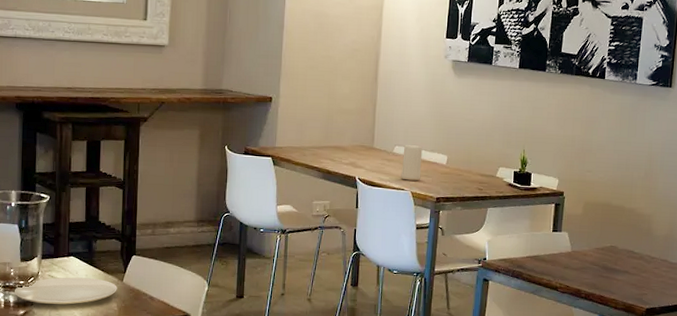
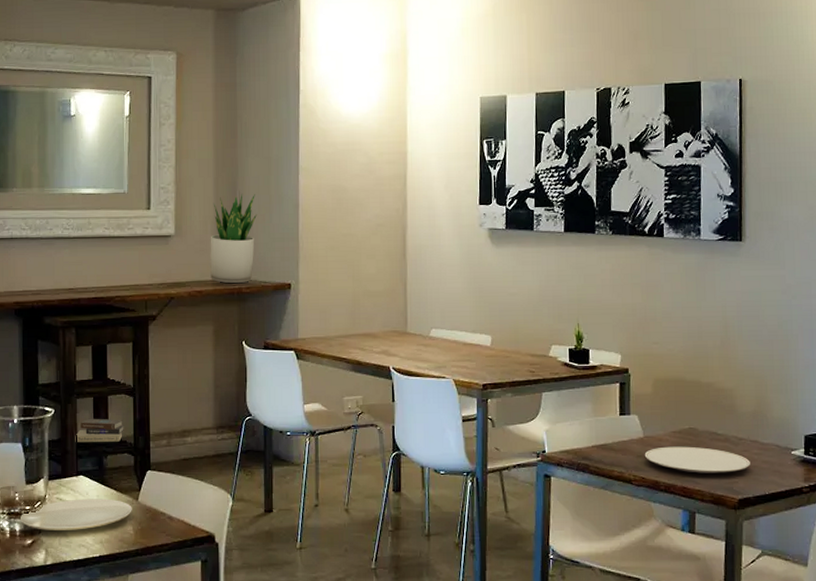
books: none [67,206,113,229] -> present [75,418,124,442]
planter: none [199,11,245,94] -> present [210,193,257,284]
candle: present [401,144,423,181] -> none [440,325,463,367]
plate: none [570,260,659,286] -> present [644,446,750,473]

